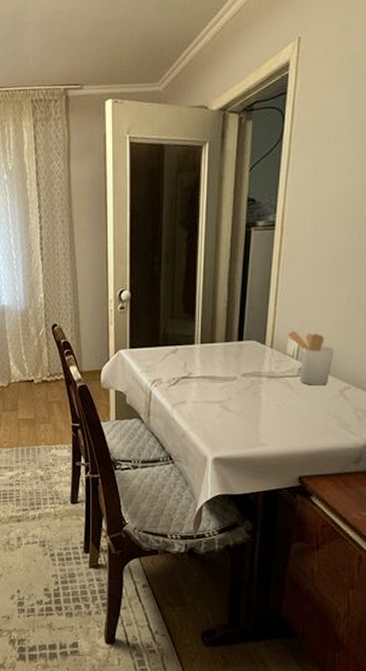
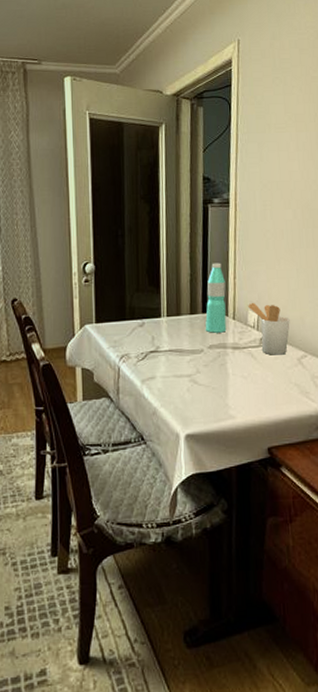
water bottle: none [239,289,265,361] -> present [205,263,227,333]

